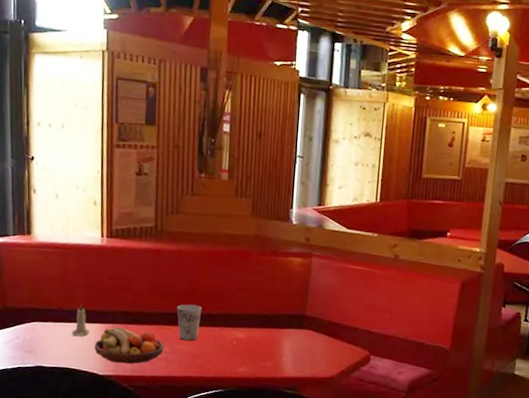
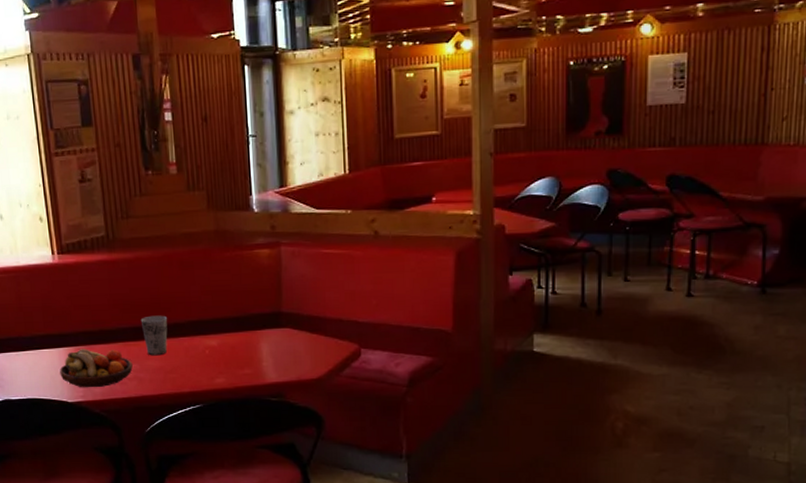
candle: present [71,304,90,336] -> none [35,329,54,363]

